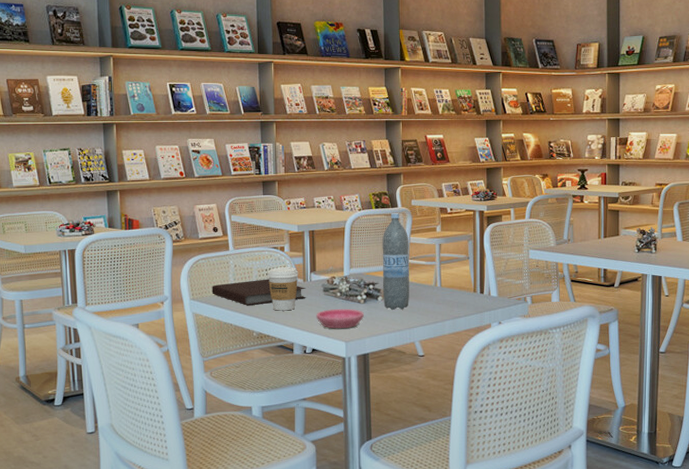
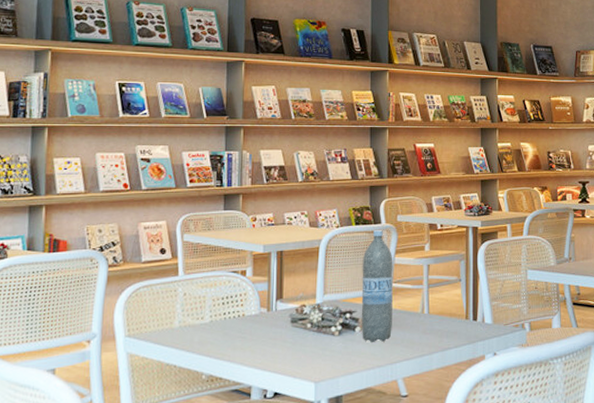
notebook: present [212,279,306,306] -> none [153,309,270,343]
coffee cup: present [267,266,299,311] -> none [223,293,262,348]
saucer: present [316,308,364,329] -> none [280,342,338,367]

